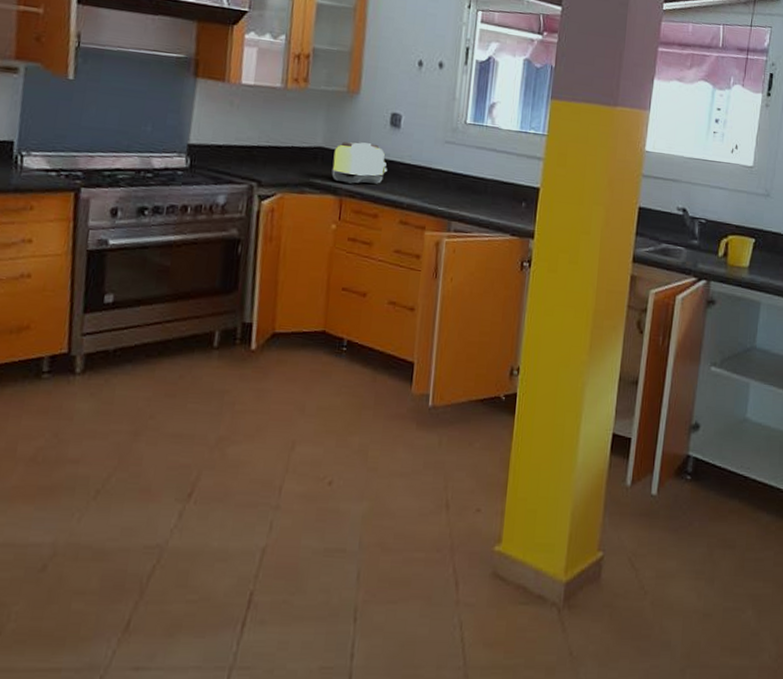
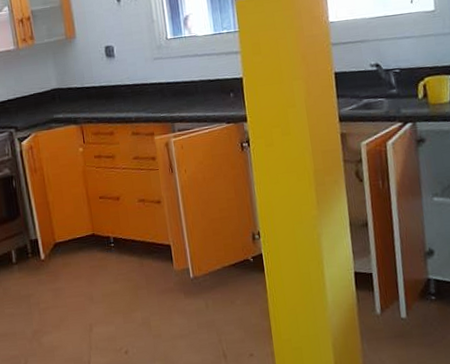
toaster: present [332,141,387,184] -> none [67,75,112,113]

